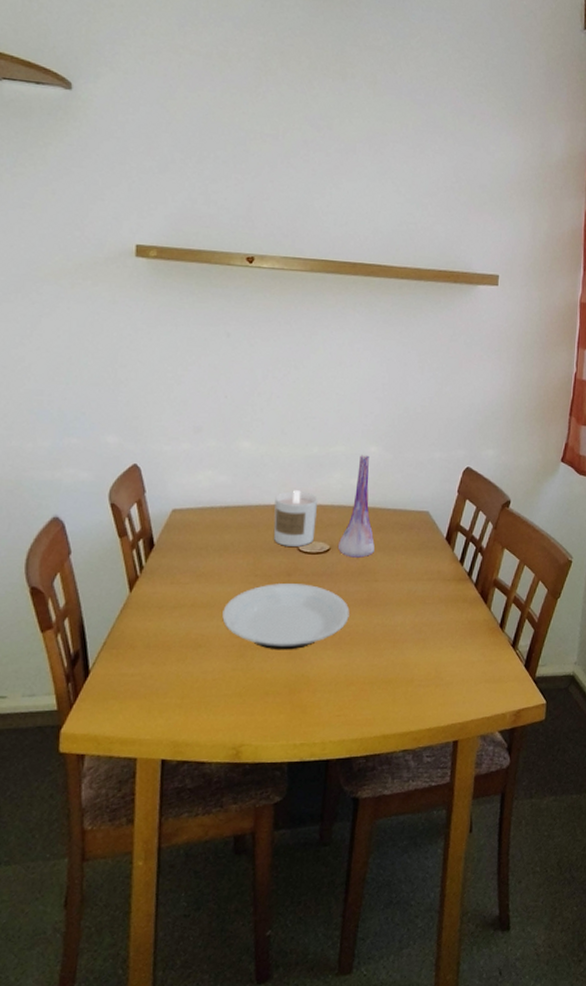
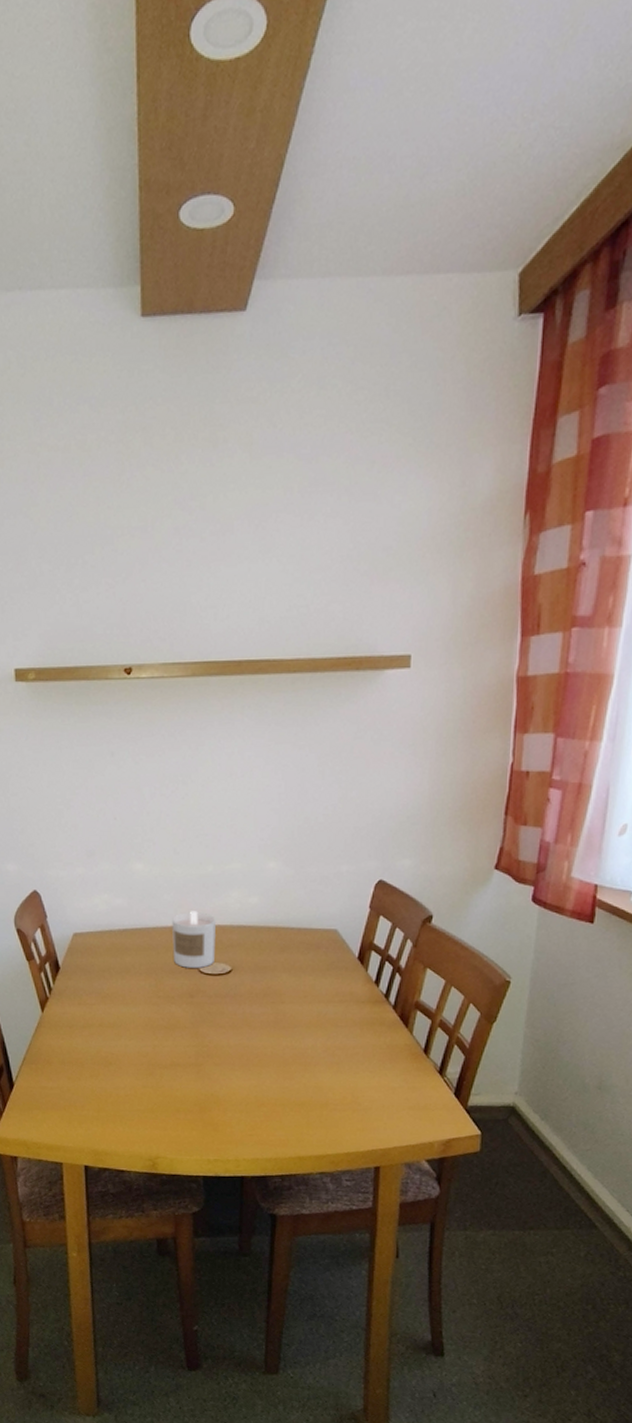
plate: present [222,584,350,650] -> none [129,1005,256,1070]
vase: present [337,455,375,558] -> none [239,872,279,979]

